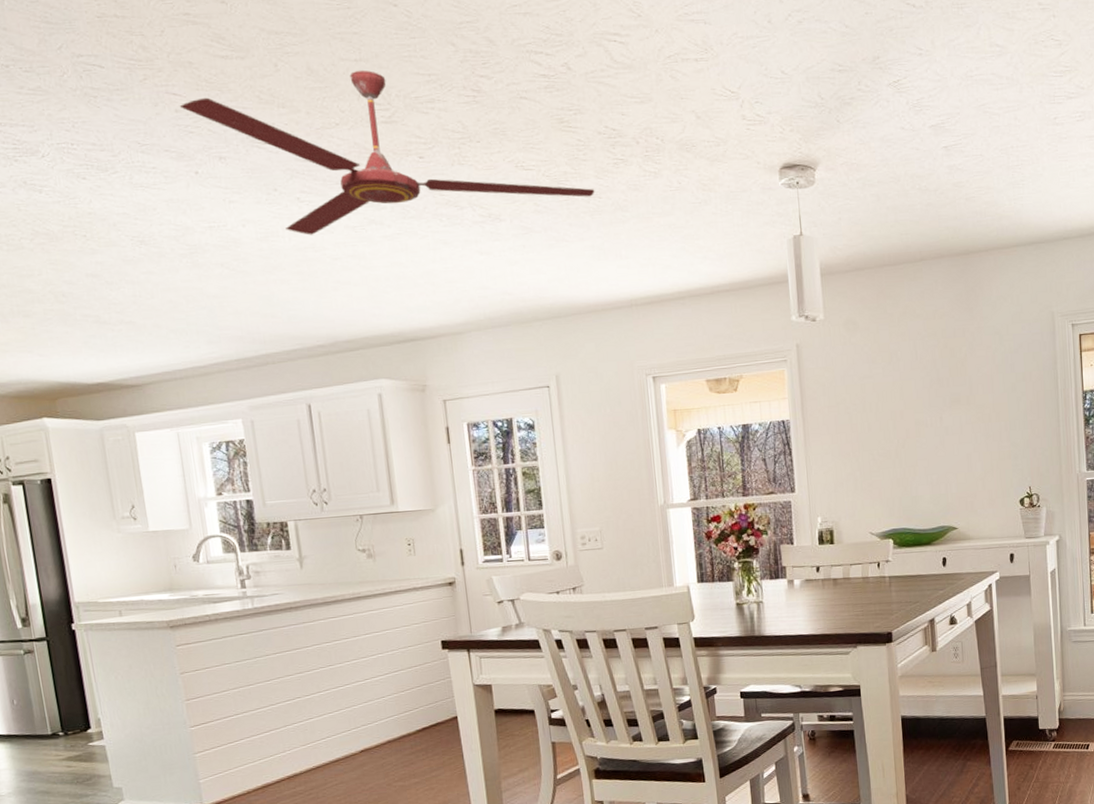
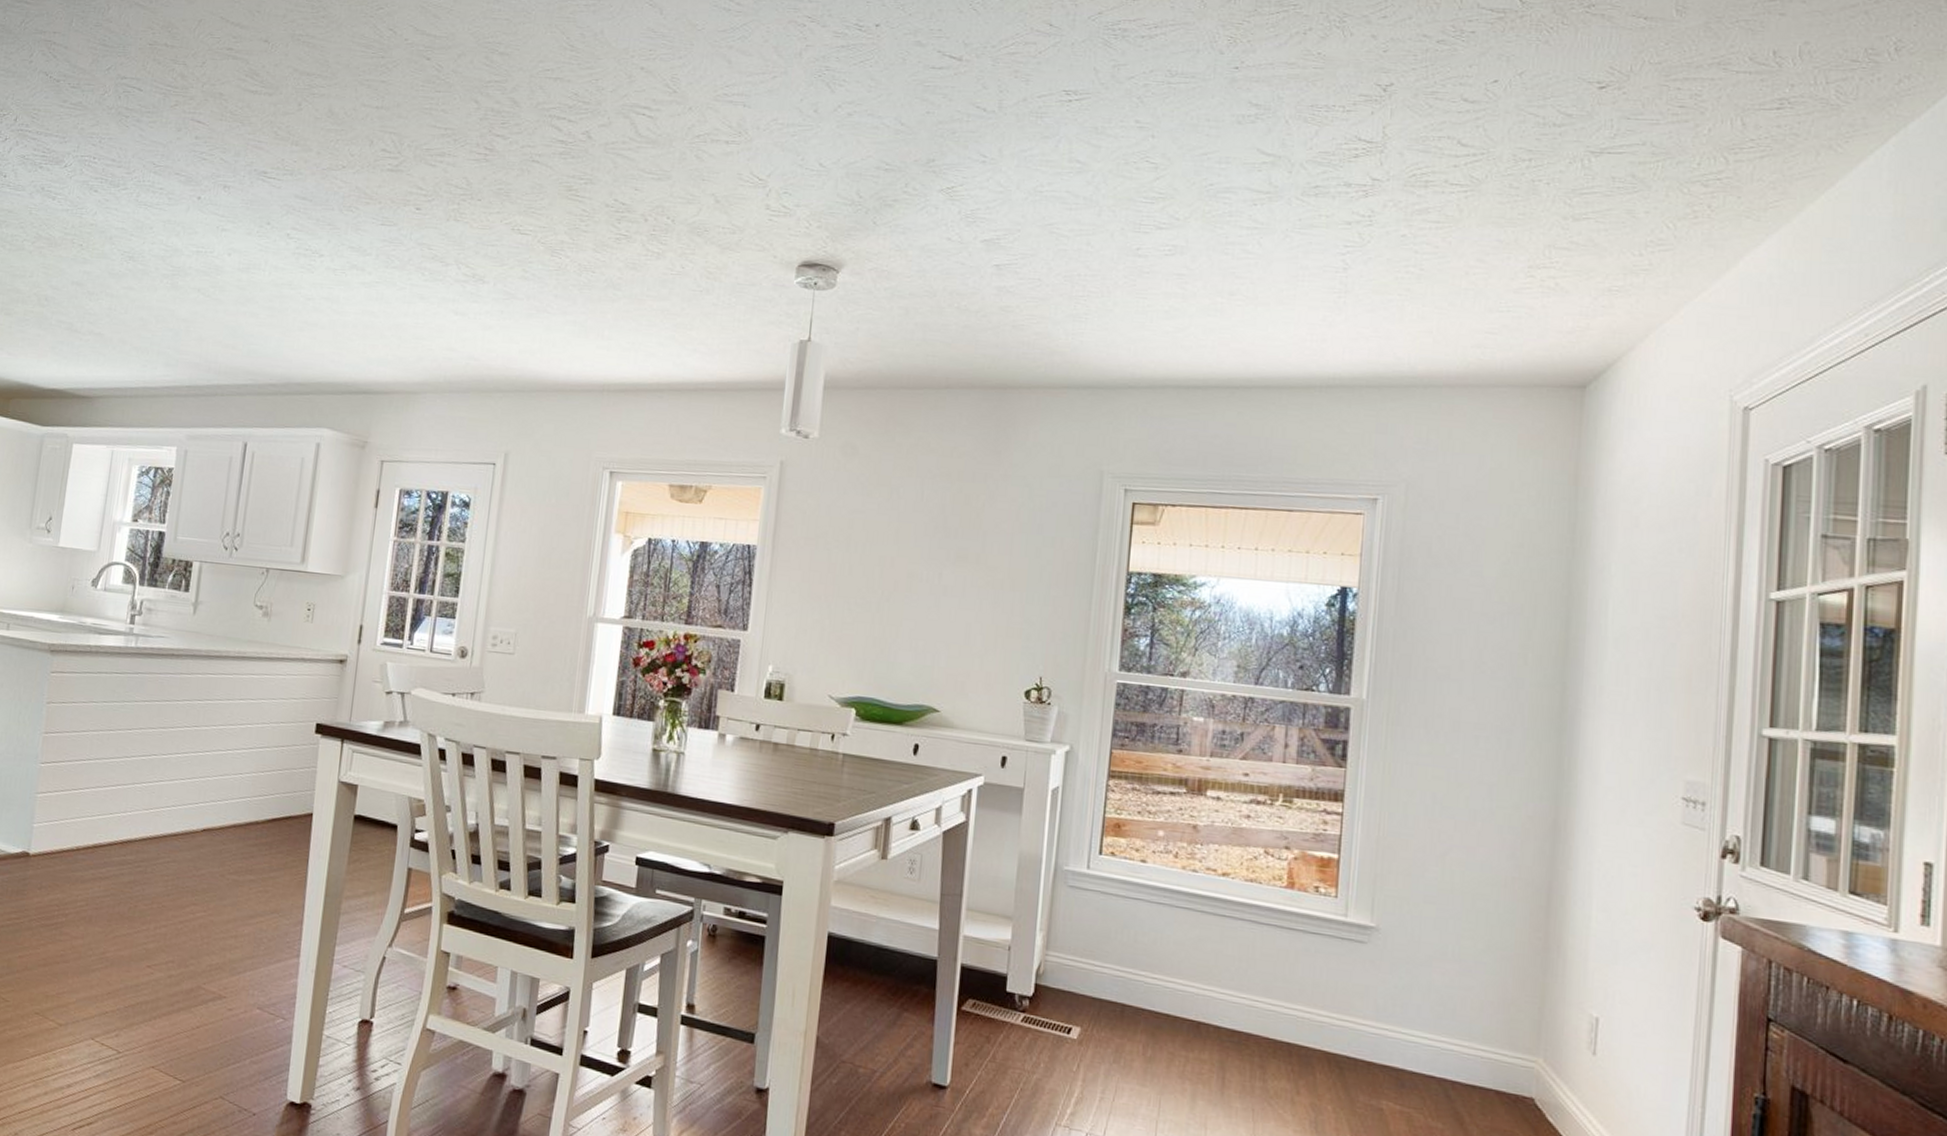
ceiling fan: present [179,70,595,235] -> none [200,117,590,273]

